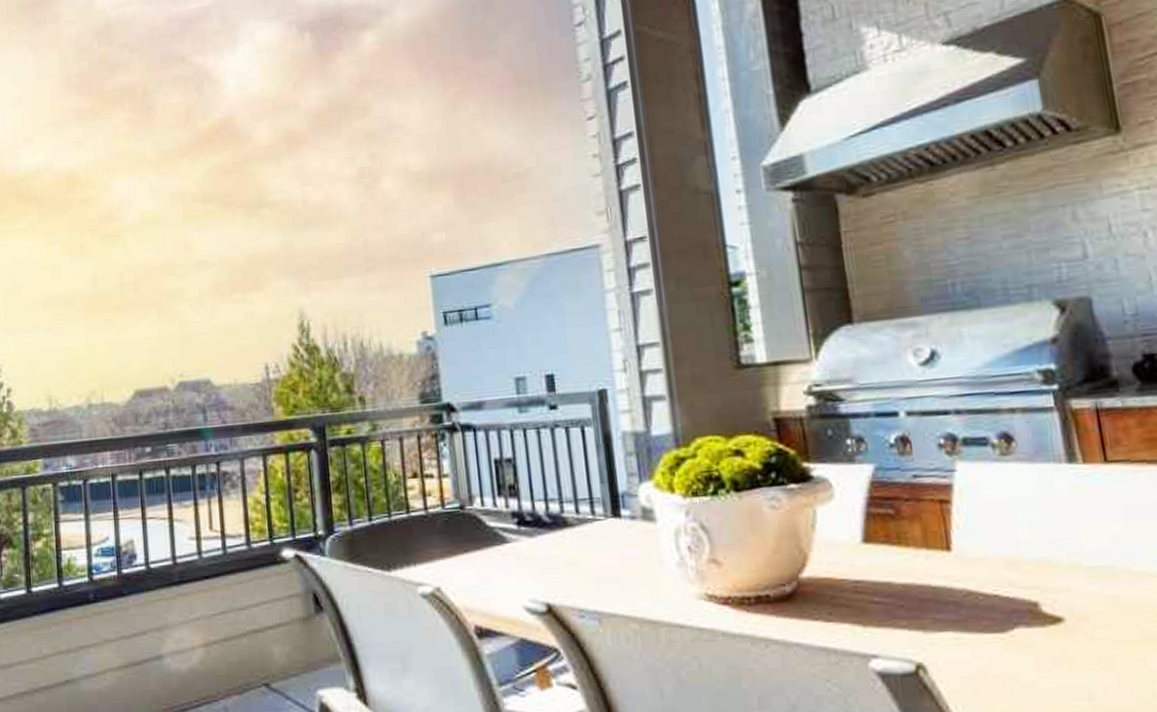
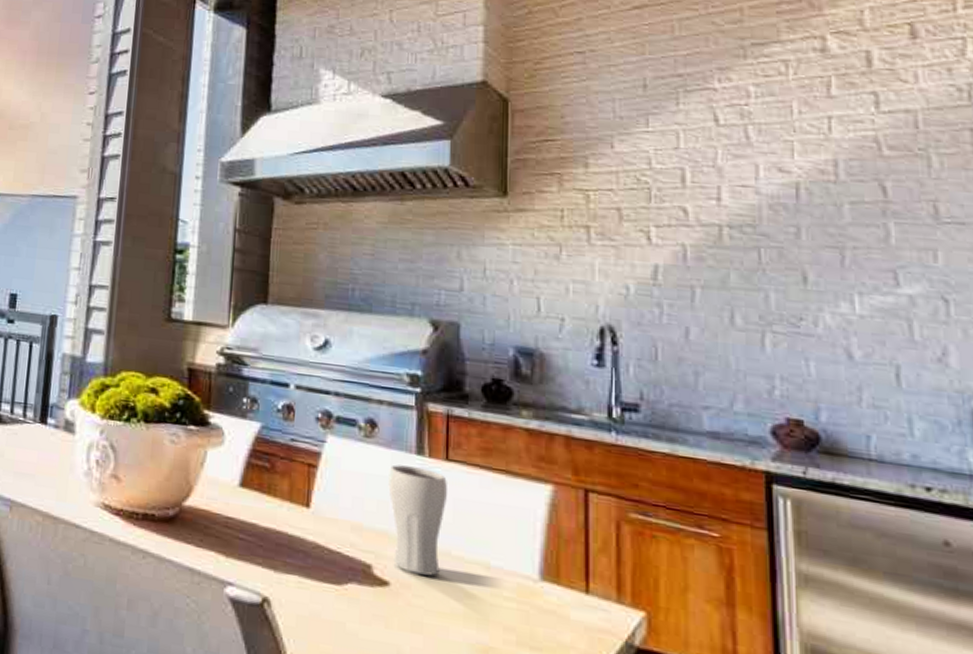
drinking glass: none [1037,477,1122,602] -> present [388,464,447,576]

